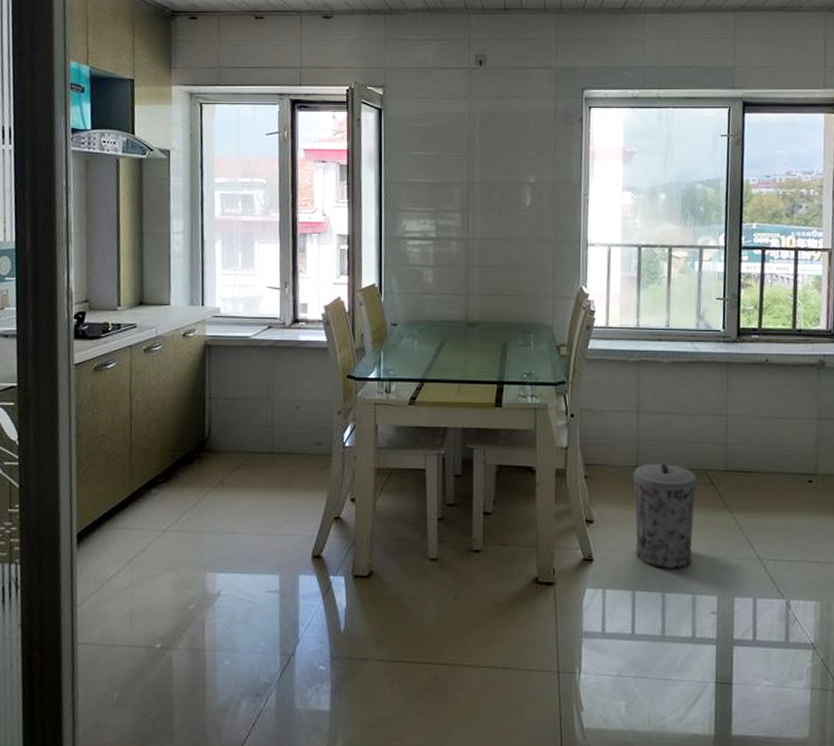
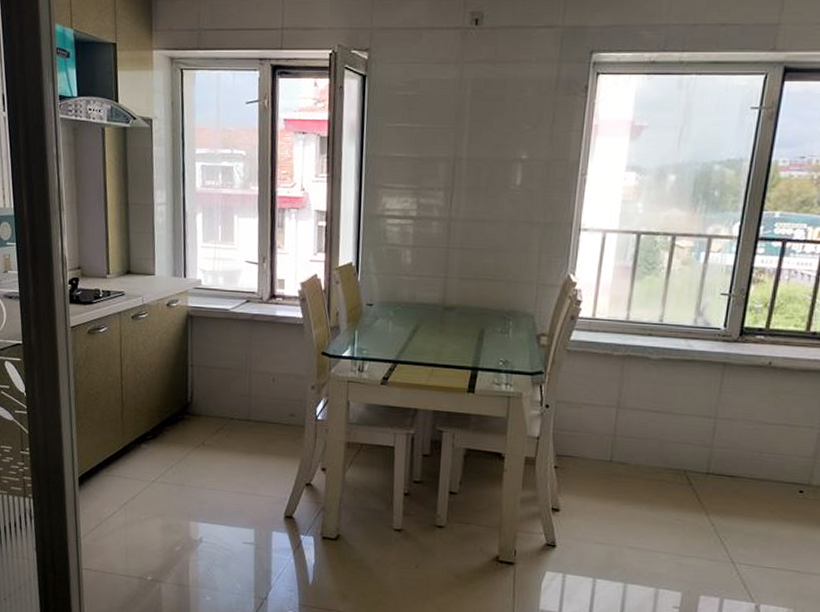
trash can: present [633,463,697,569] -> none [601,459,675,563]

